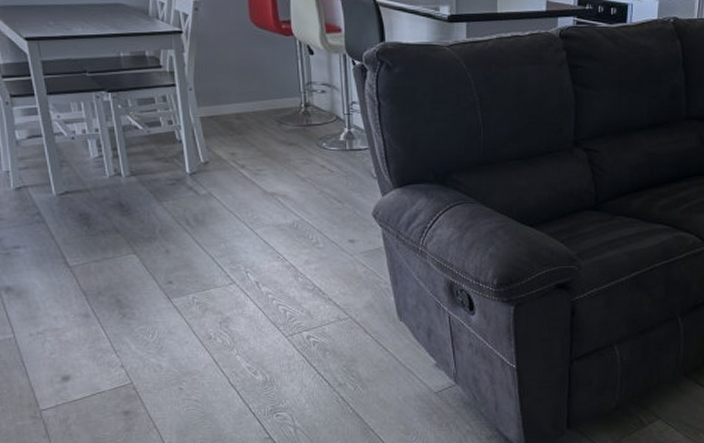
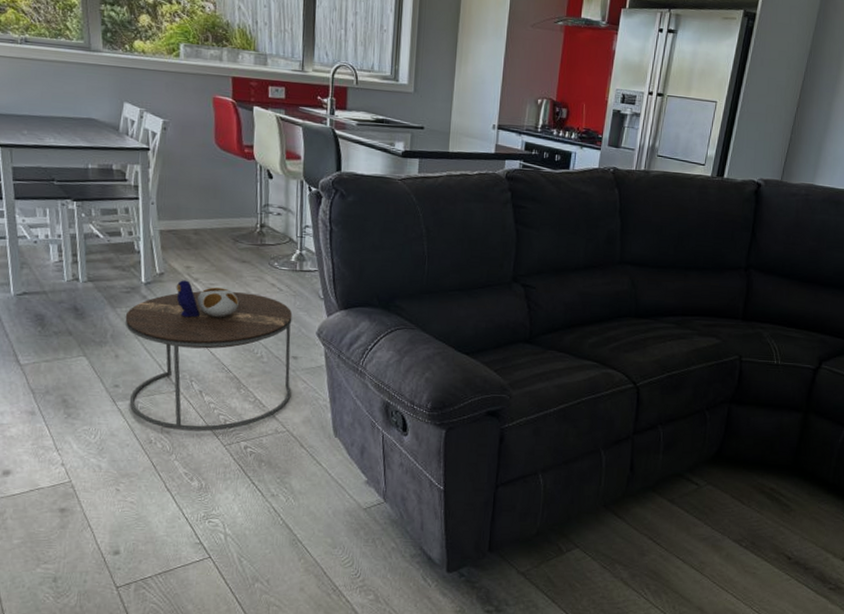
side table: none [172,168,350,324] -> present [125,280,293,431]

